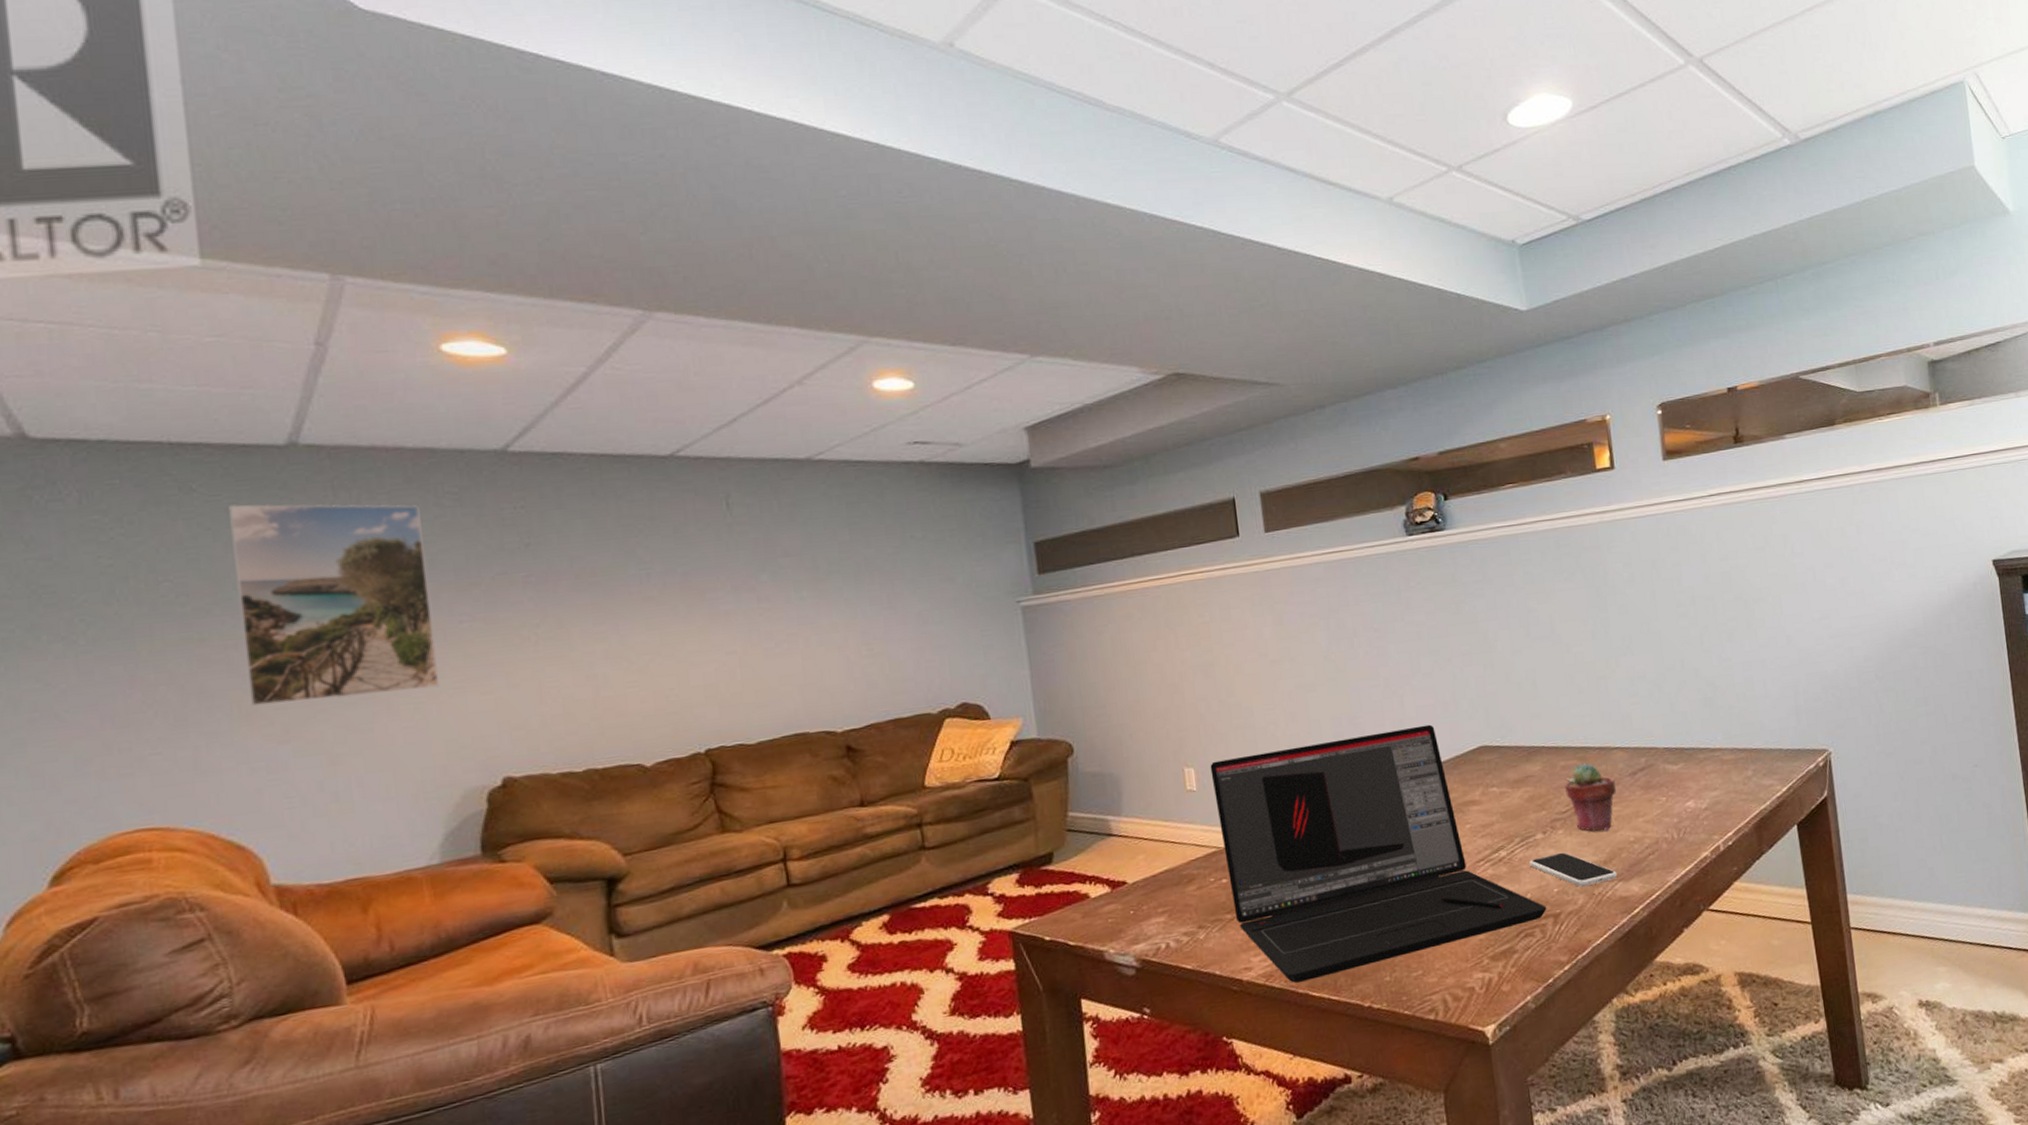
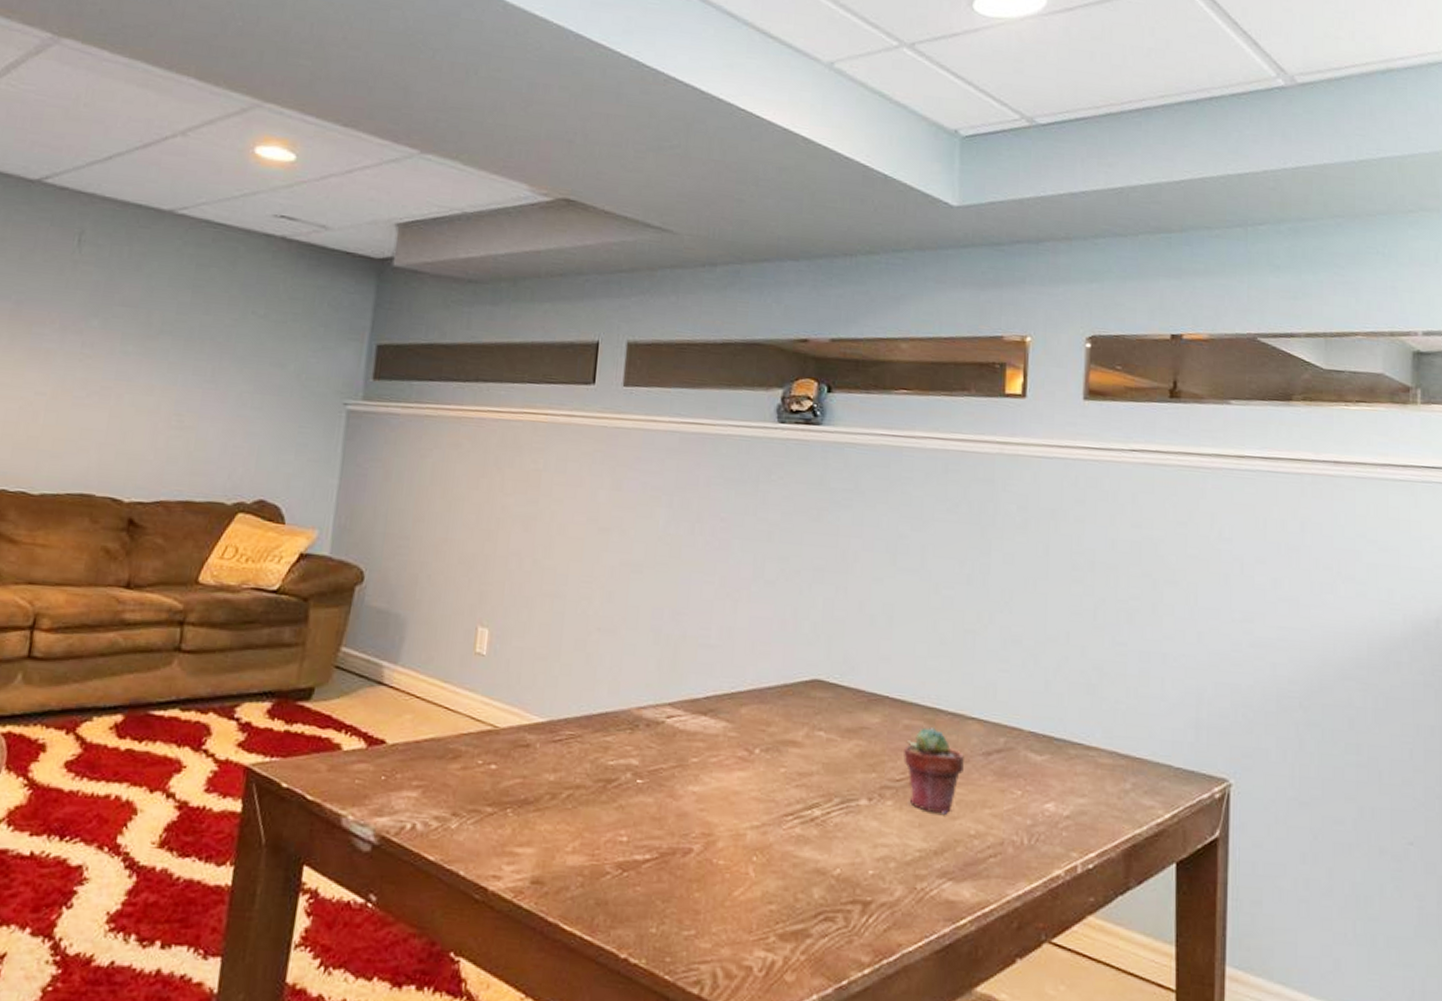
laptop: present [1210,724,1547,984] -> none [496,627,856,910]
smartphone: present [1529,852,1618,887] -> none [846,827,948,877]

